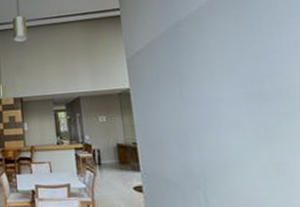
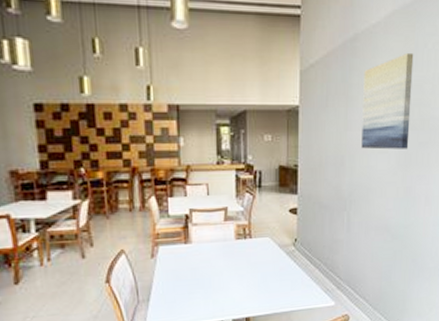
wall art: none [194,27,267,124] -> present [361,52,414,150]

